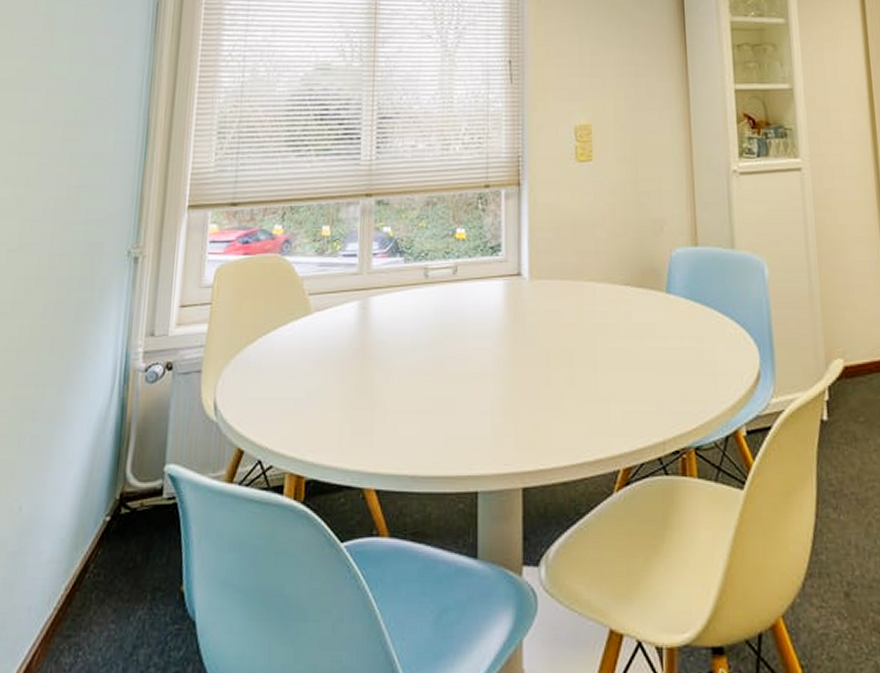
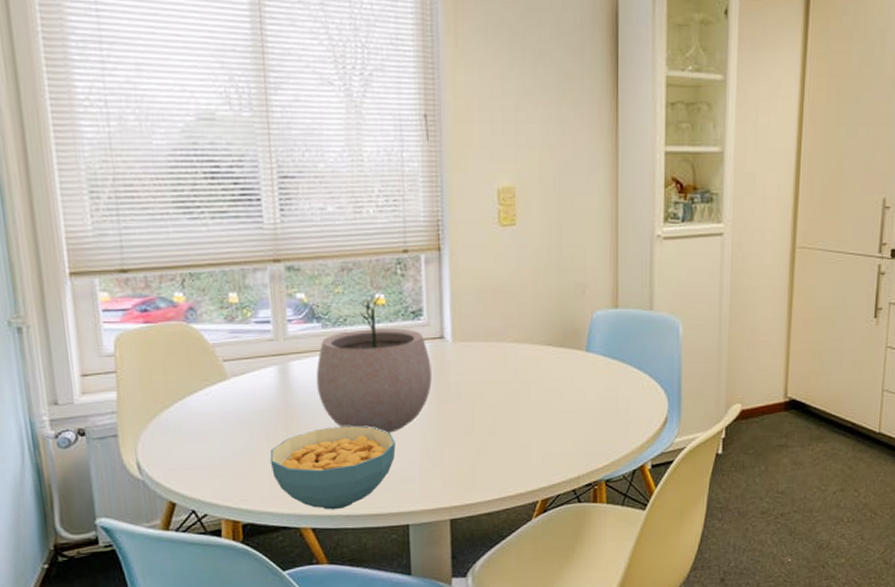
cereal bowl: none [341,369,468,468] -> present [270,426,396,510]
plant pot: none [394,230,507,379] -> present [316,296,432,433]

